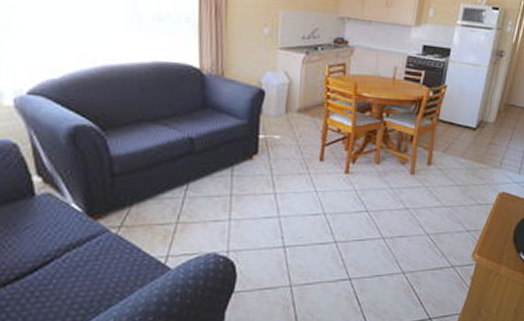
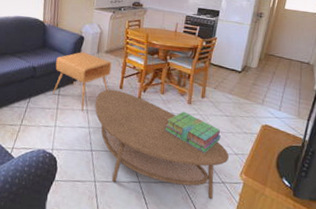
side table: none [222,112,307,196] -> present [52,52,112,112]
coffee table: none [286,162,460,289] -> present [95,89,229,200]
stack of books: none [381,184,451,234] -> present [165,111,221,153]

